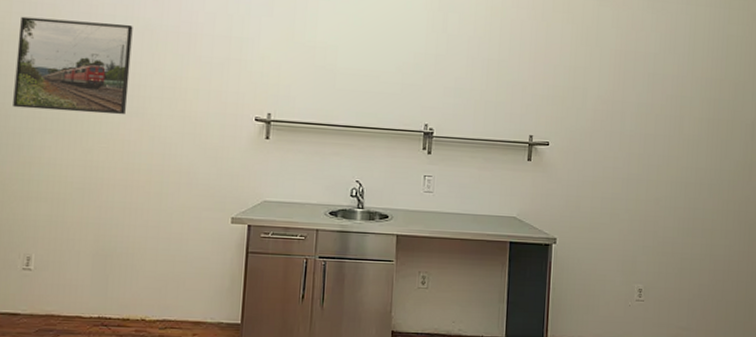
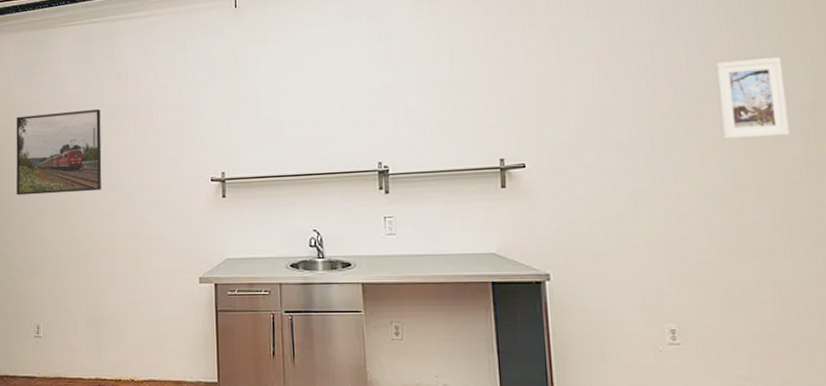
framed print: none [692,80,739,145] -> present [715,57,789,139]

